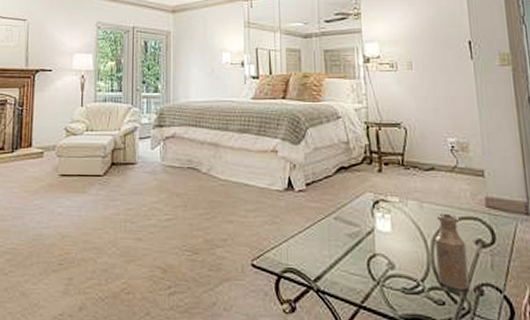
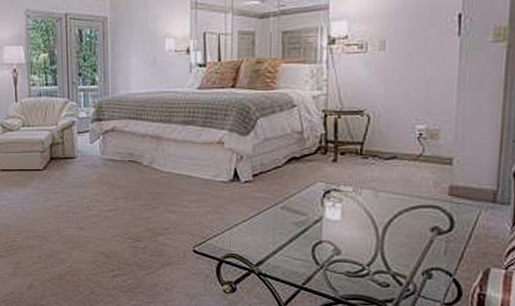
bottle: present [435,213,469,290] -> none [385,202,420,274]

